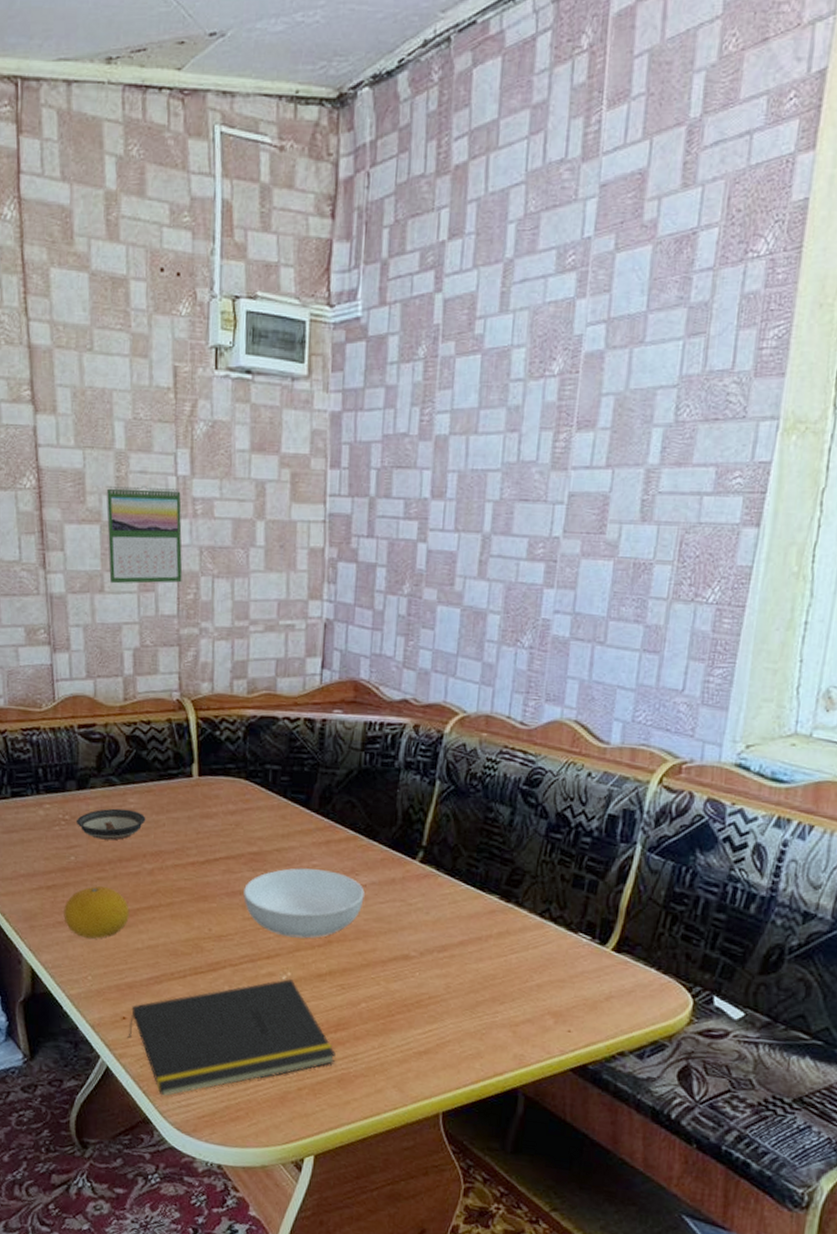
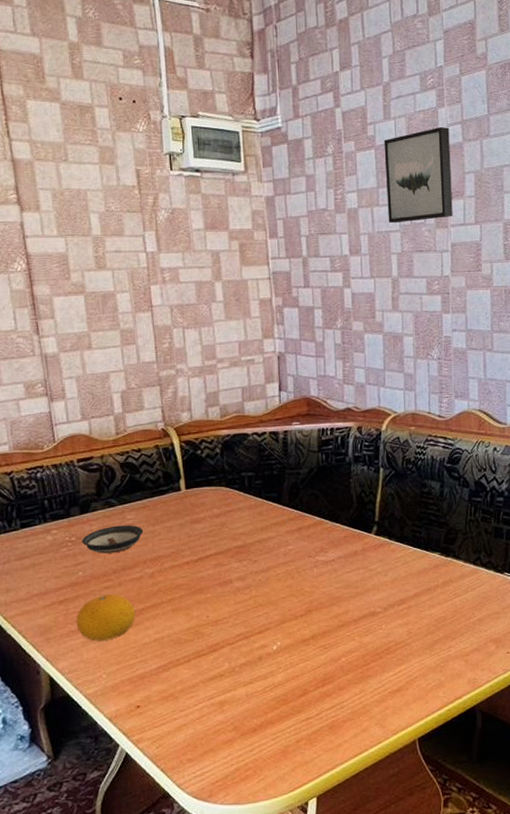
calendar: present [106,486,183,584] -> none [87,262,158,341]
notepad: present [129,979,337,1096] -> none [143,648,326,770]
serving bowl: present [243,868,365,939] -> none [233,552,334,613]
wall art: none [487,325,589,460] -> present [384,126,453,224]

